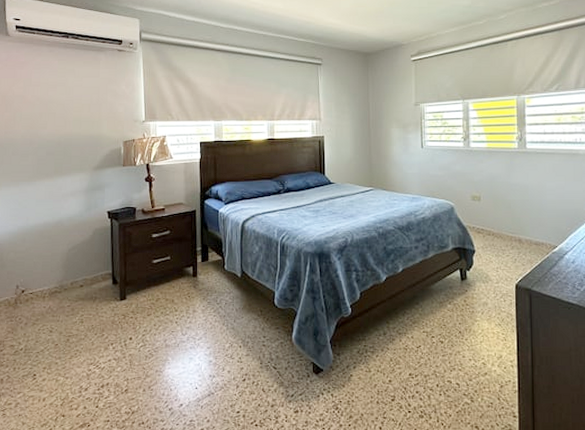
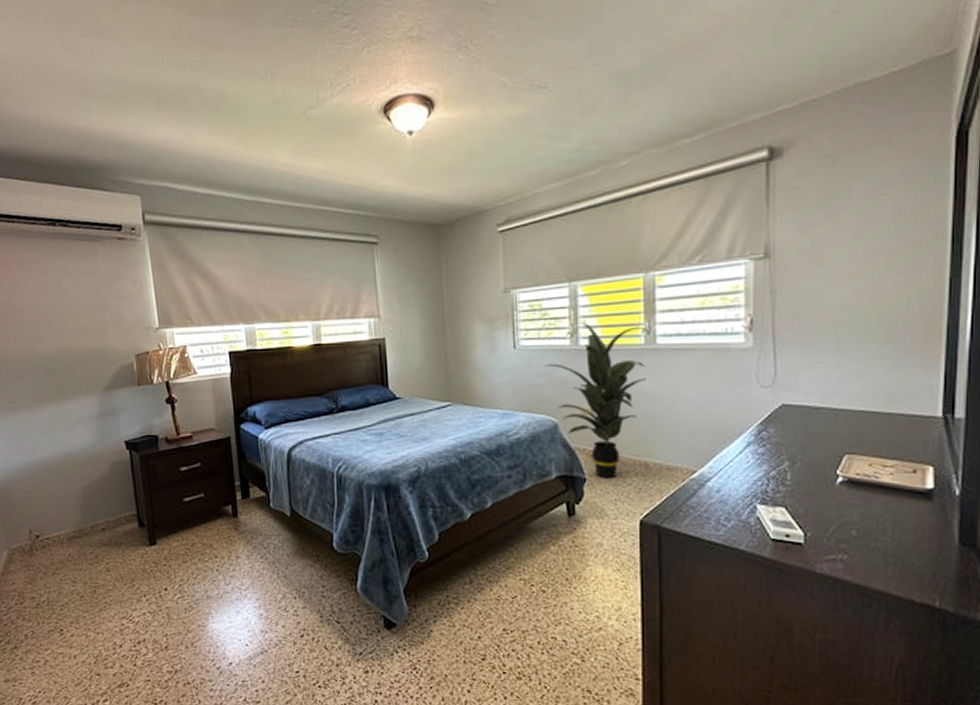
indoor plant: none [443,130,521,250] -> present [543,322,649,478]

